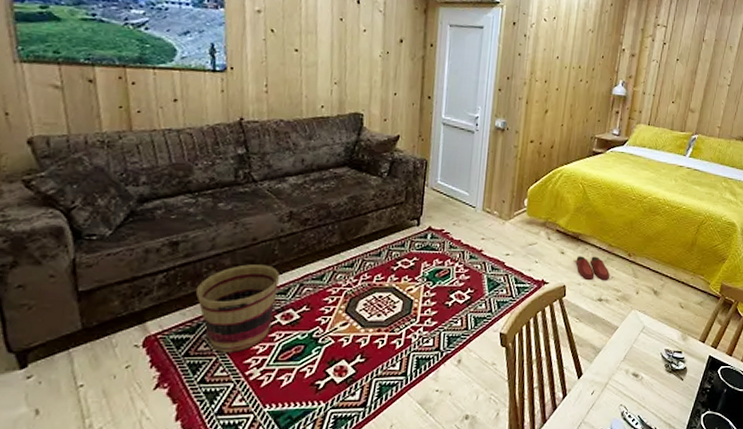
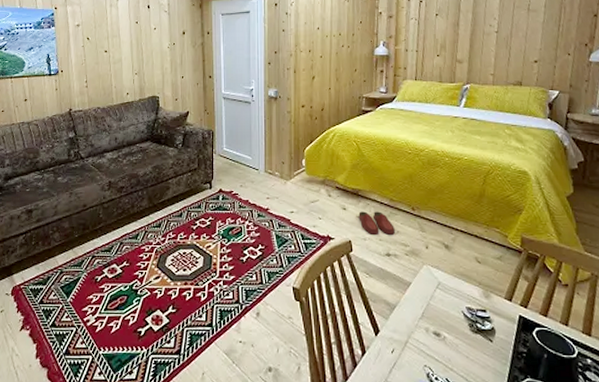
basket: present [195,264,280,353] -> none [45,227,104,301]

